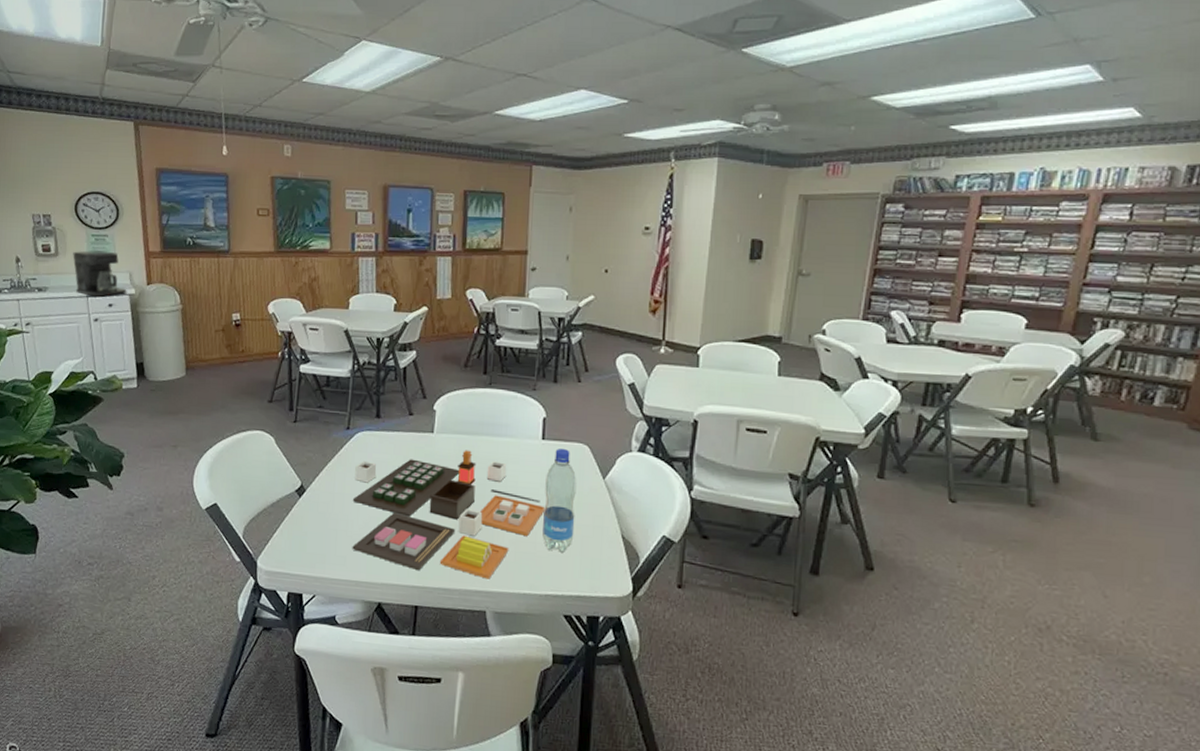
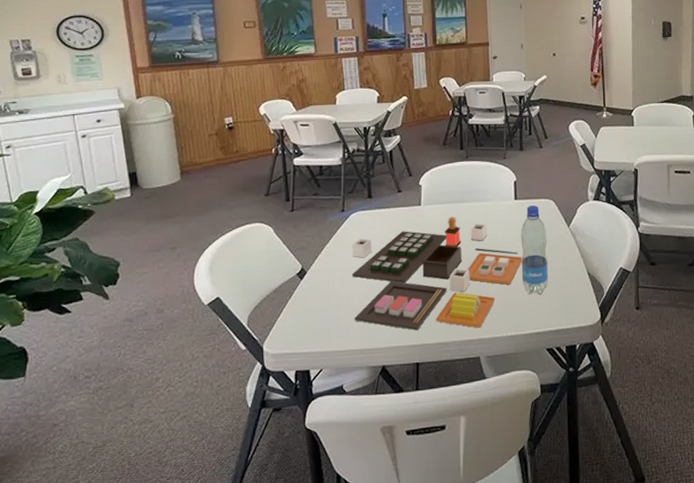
coffee maker: present [73,250,127,297] -> none [56,70,116,114]

